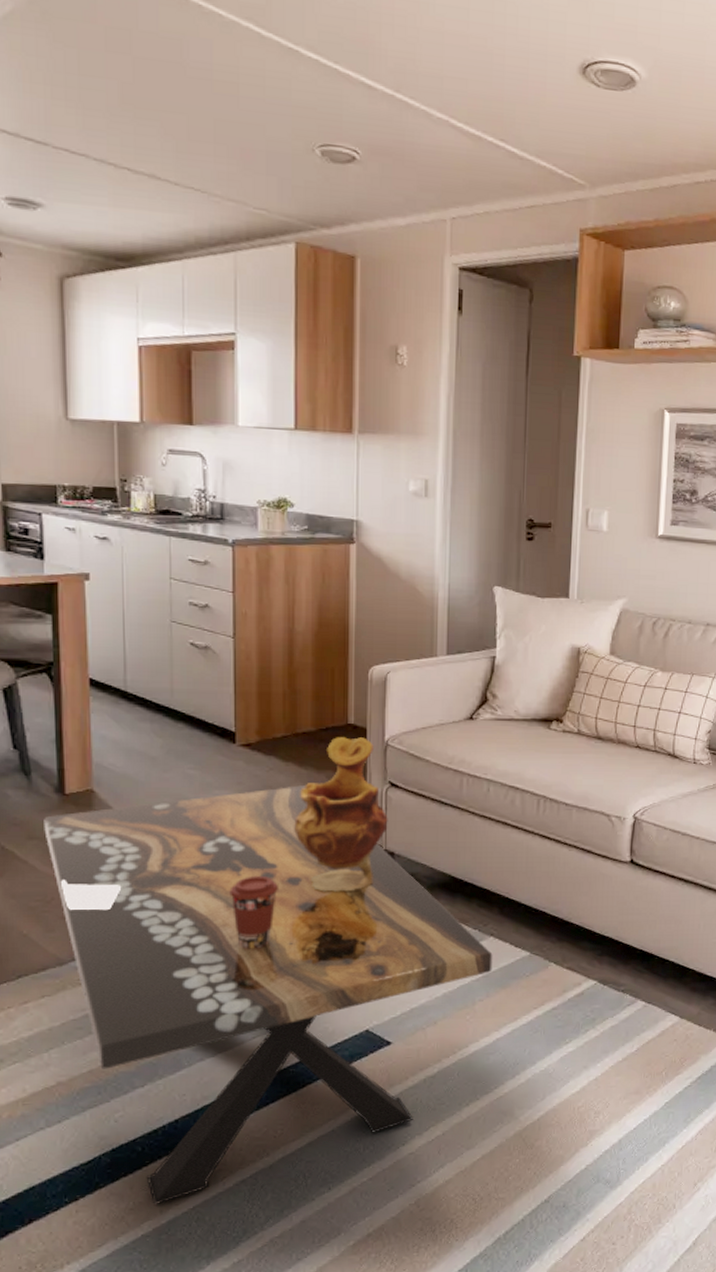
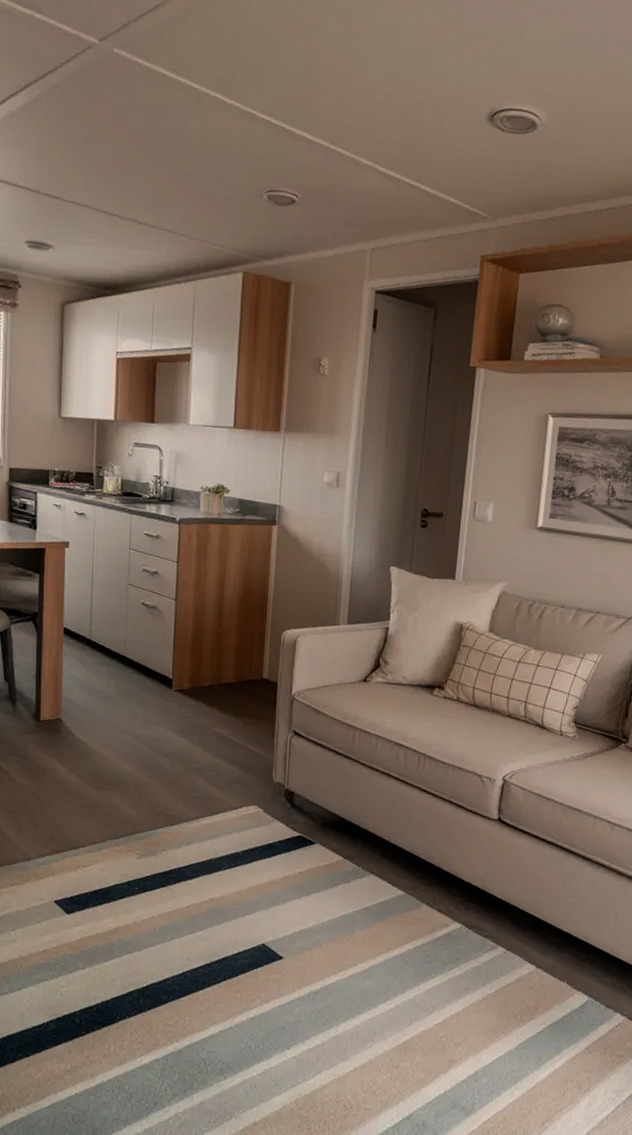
coffee table: present [44,785,493,1206] -> none [23,728,373,1070]
coffee cup: present [229,875,280,949] -> none [160,801,200,864]
vase: present [294,737,388,892] -> none [214,689,291,822]

